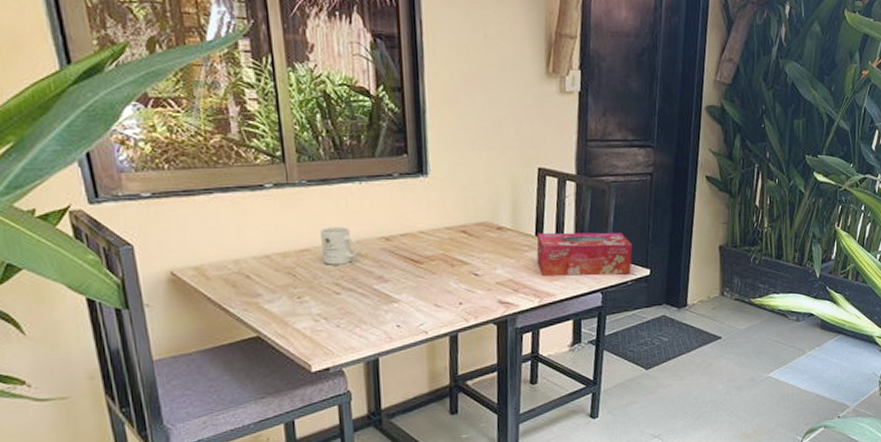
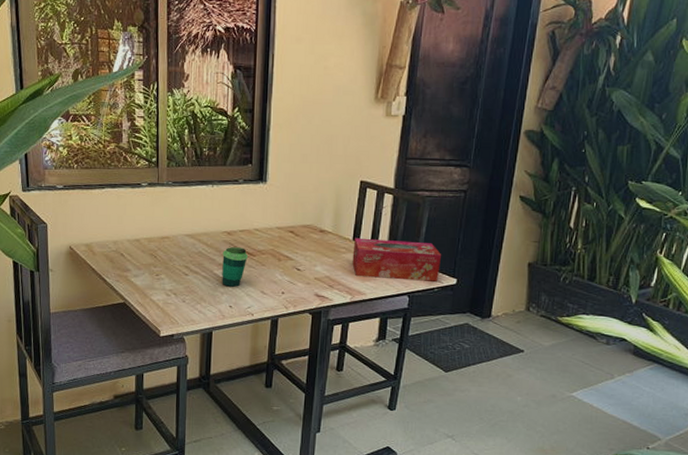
mug: present [321,226,358,265] -> none [178,220,206,252]
cup: none [382,255,414,304] -> present [222,247,248,288]

